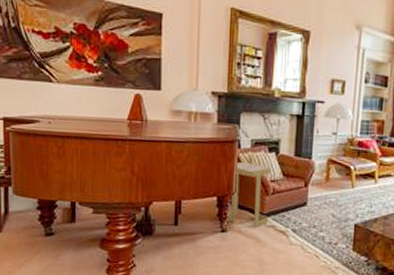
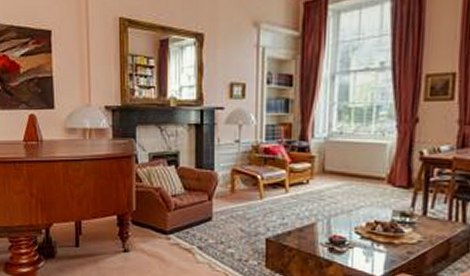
side table: present [225,161,271,227] -> none [127,177,172,246]

